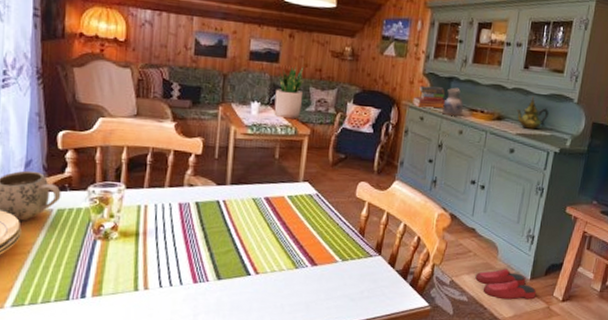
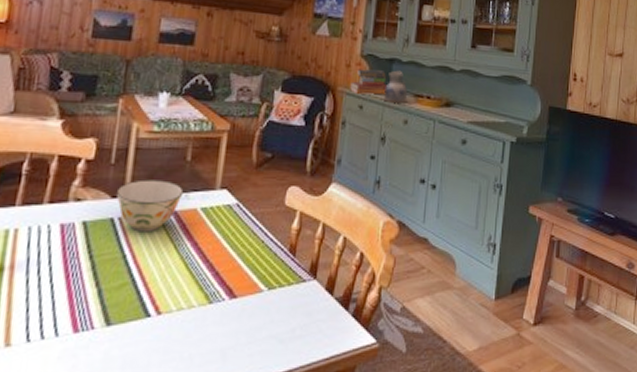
soup bowl: none [220,171,274,213] -> present [116,179,184,233]
planter: present [274,66,305,119] -> none [187,49,225,112]
slippers: present [475,268,537,300] -> none [431,287,504,328]
teapot: present [517,96,549,129] -> none [466,78,501,116]

